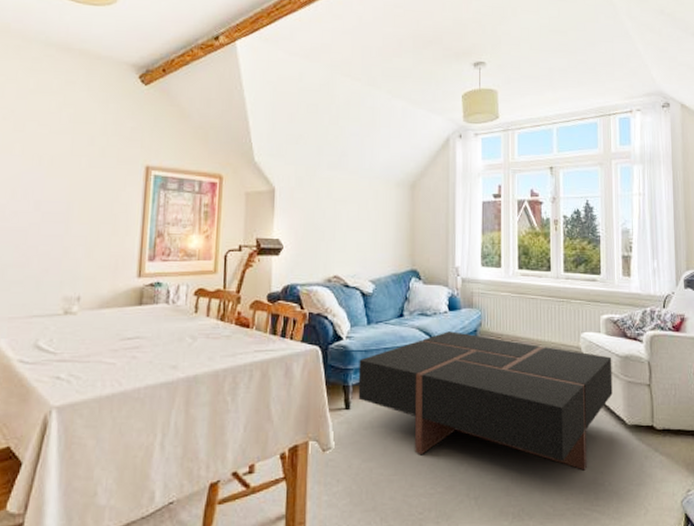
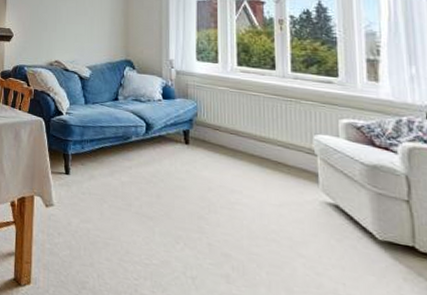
coffee table: present [358,331,613,471] -> none [76,118,357,278]

